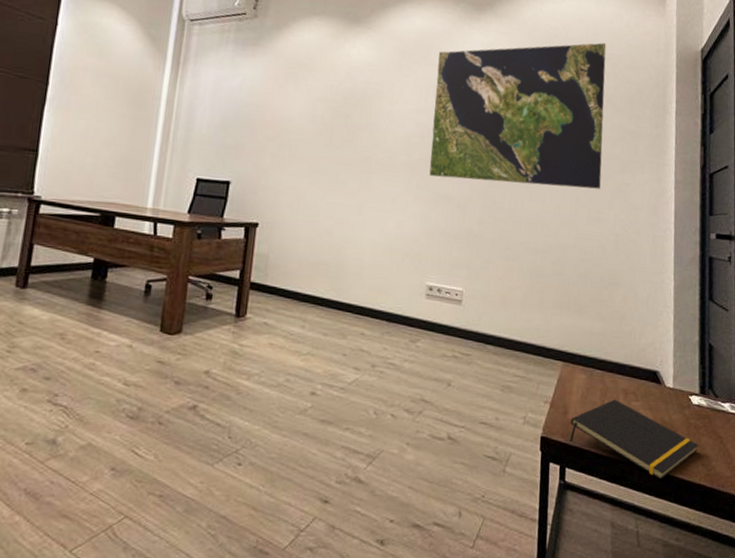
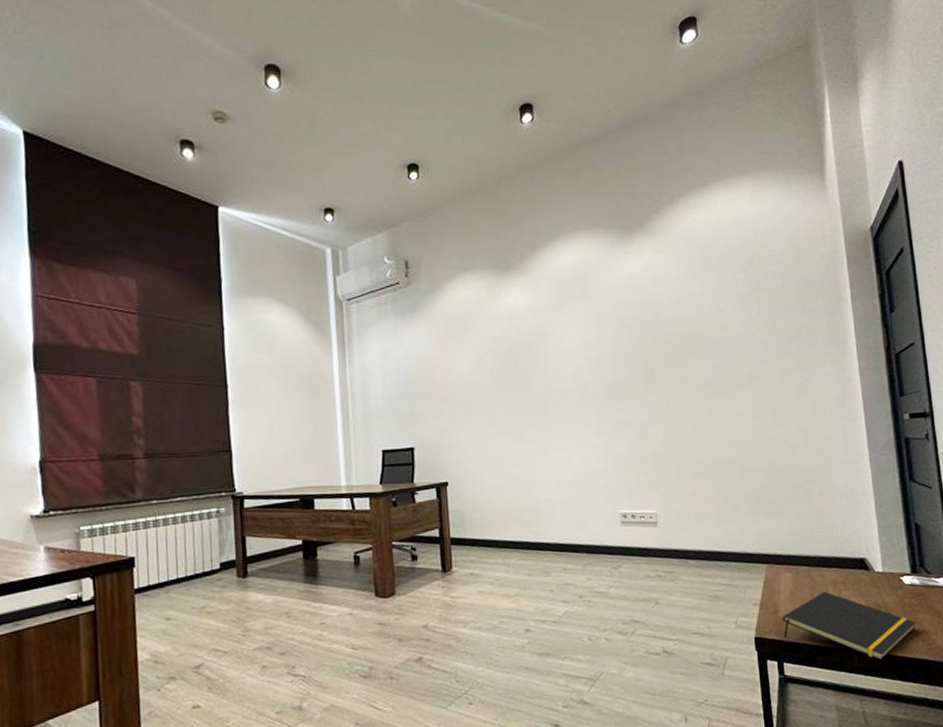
world map: present [429,42,607,189] -> none [595,241,781,407]

